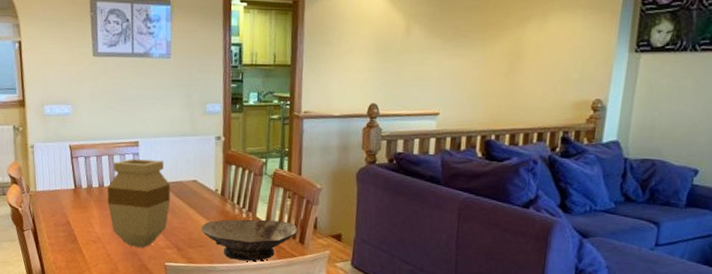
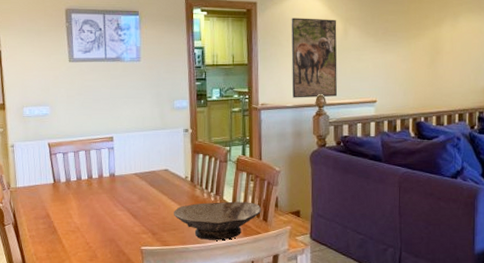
vase: present [107,158,171,248] -> none [85,152,145,235]
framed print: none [340,12,399,107] -> present [291,17,337,98]

